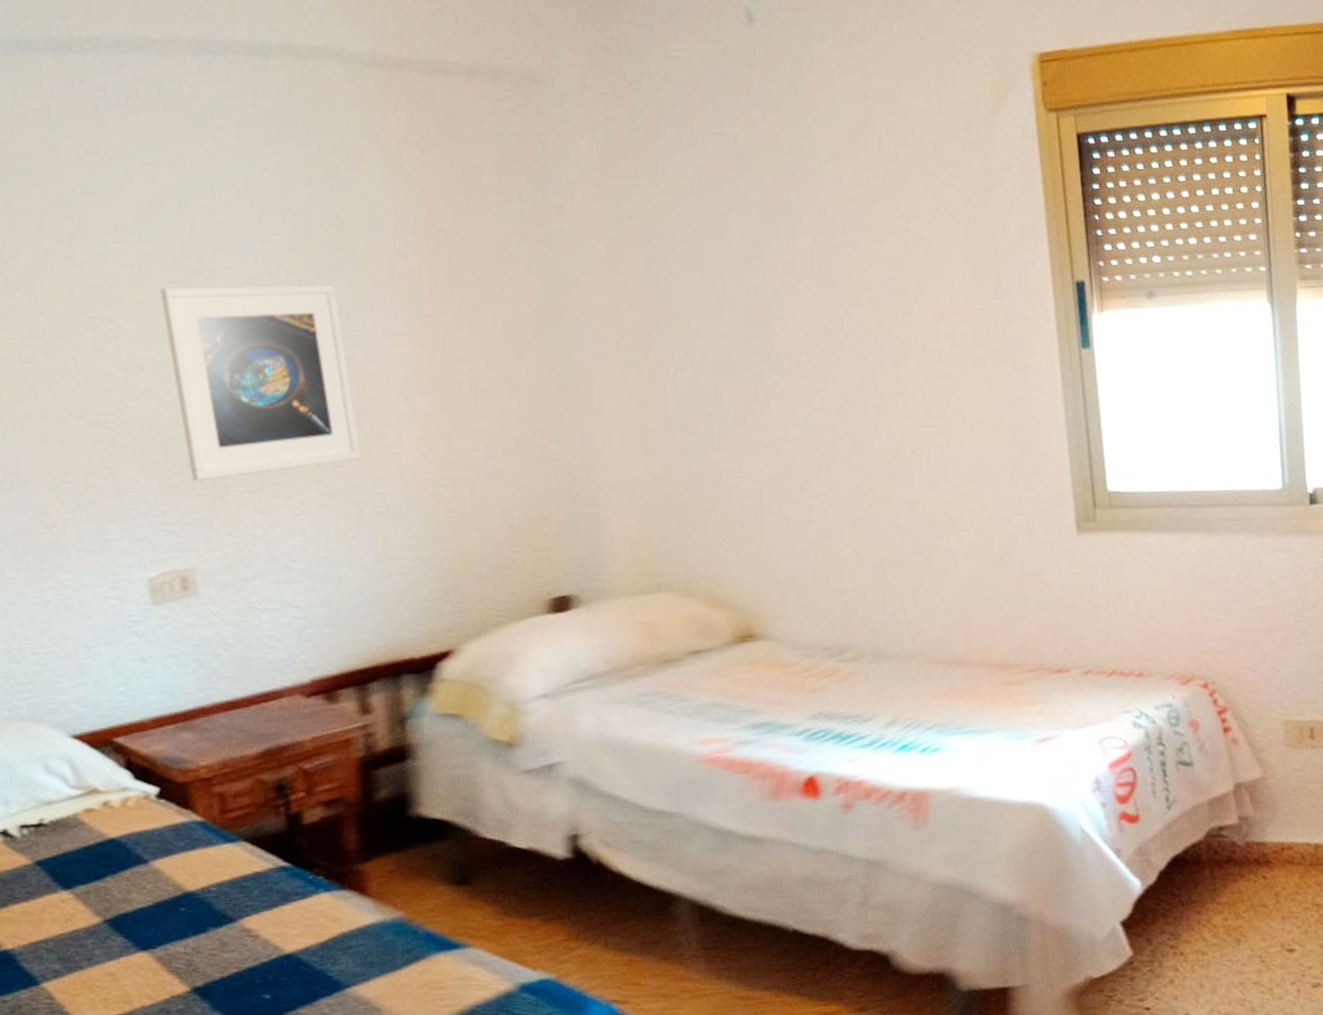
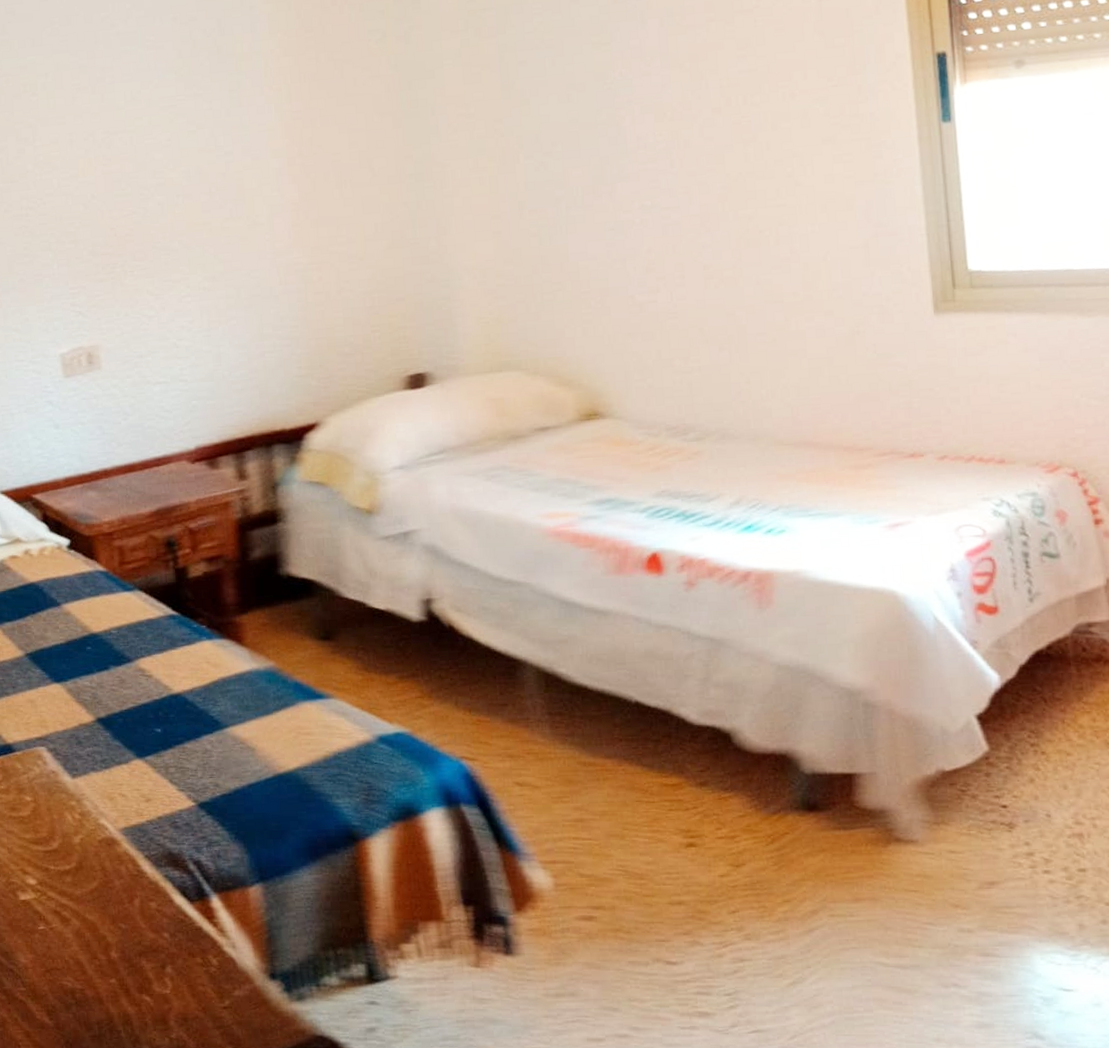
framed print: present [159,284,362,482] -> none [69,85,239,268]

